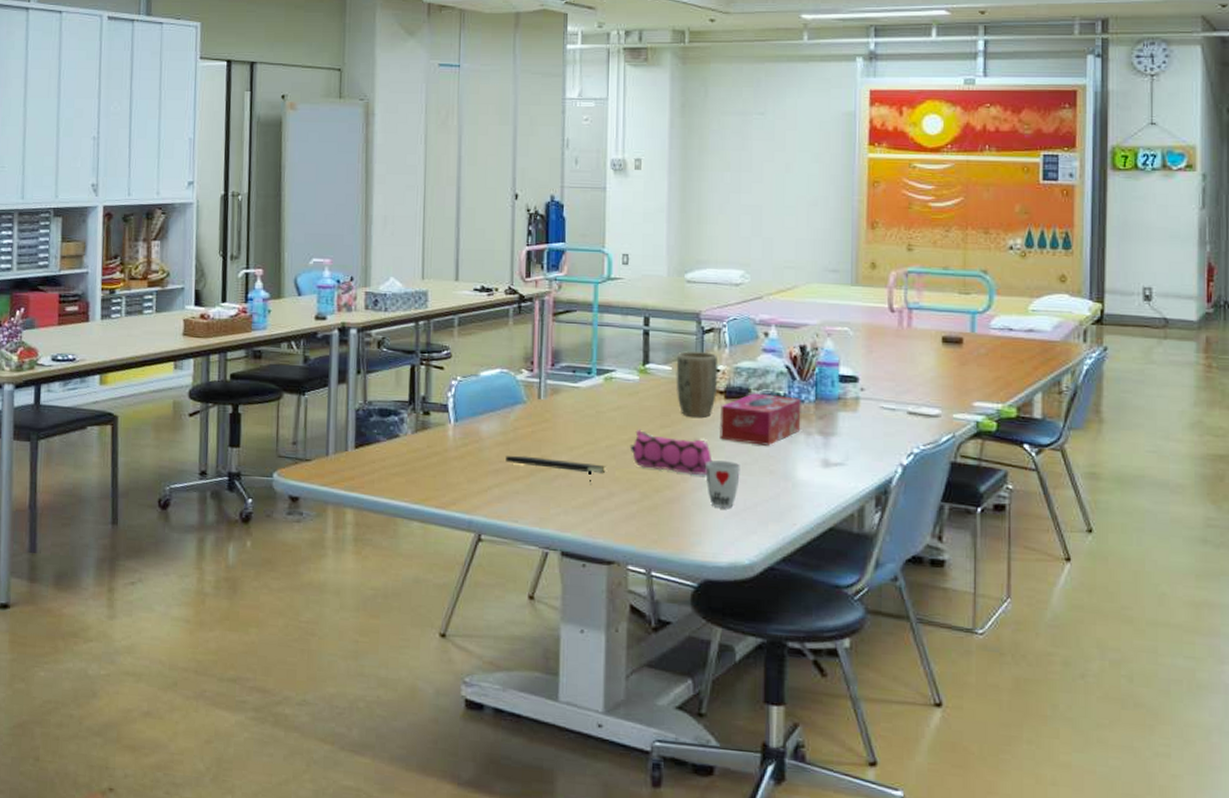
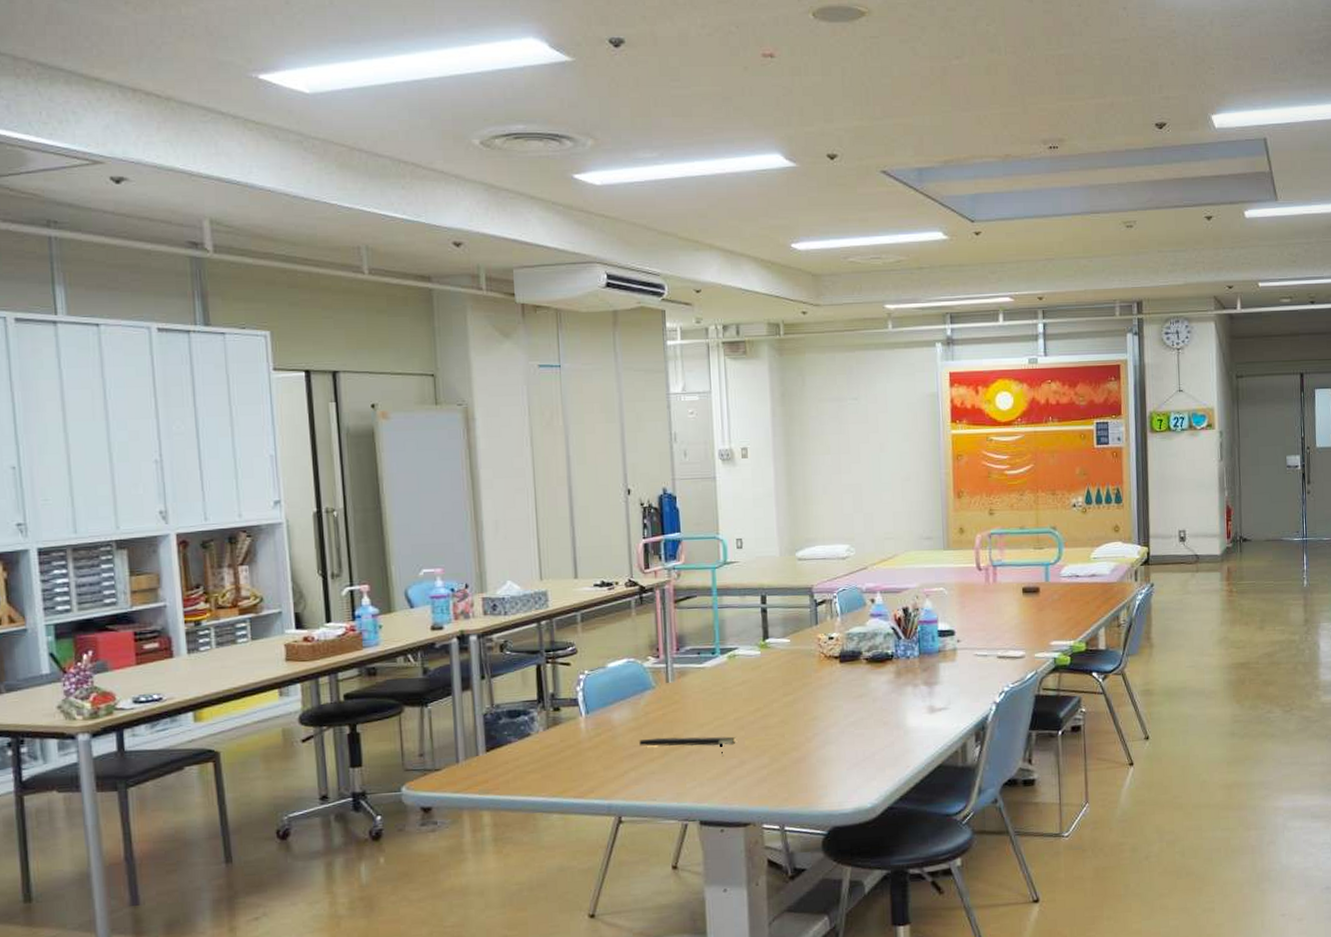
pencil case: present [630,429,713,476] -> none [756,699,833,735]
plant pot: present [676,351,719,418] -> none [793,621,833,683]
cup: present [705,460,740,508] -> none [827,718,858,761]
tissue box: present [720,393,801,446] -> none [836,654,908,701]

